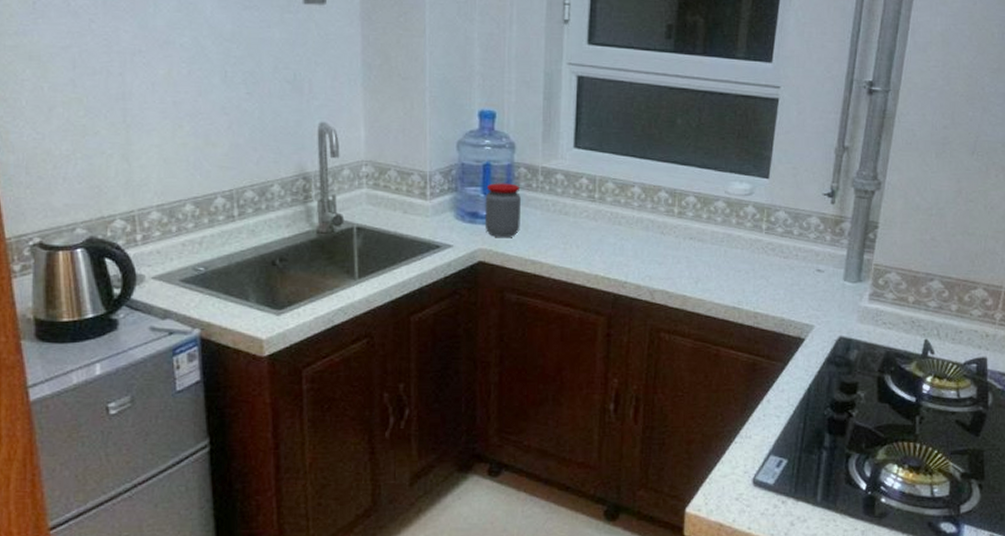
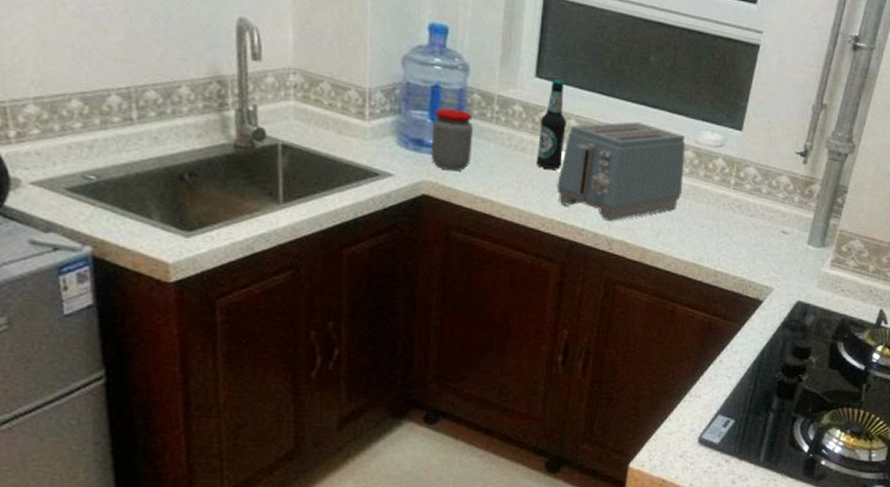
bottle: none [580,148,605,229] -> present [537,79,567,170]
toaster: none [599,179,717,274] -> present [556,121,685,222]

